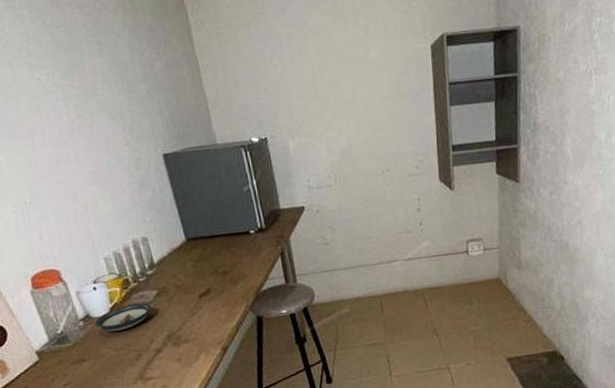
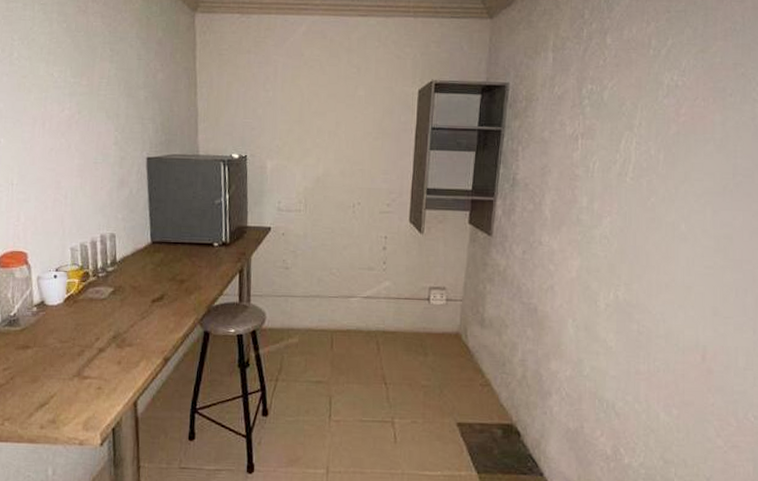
saucer: present [94,303,152,332] -> none [47,298,104,323]

